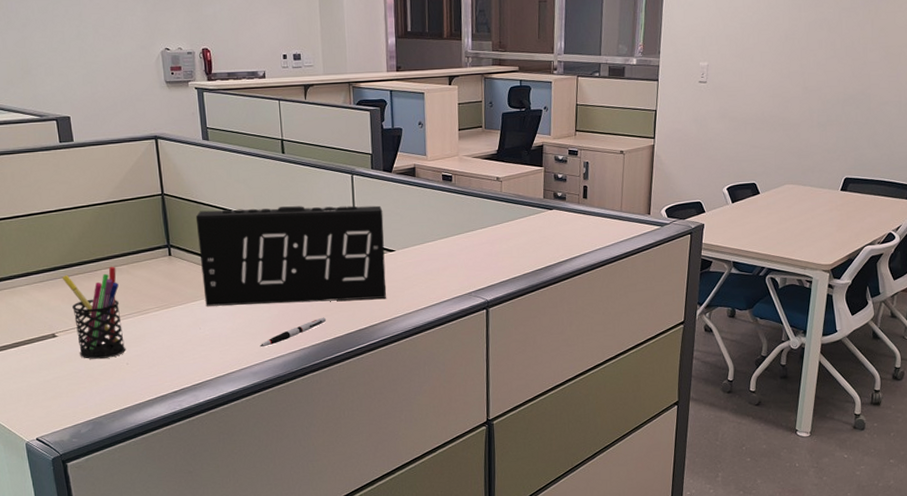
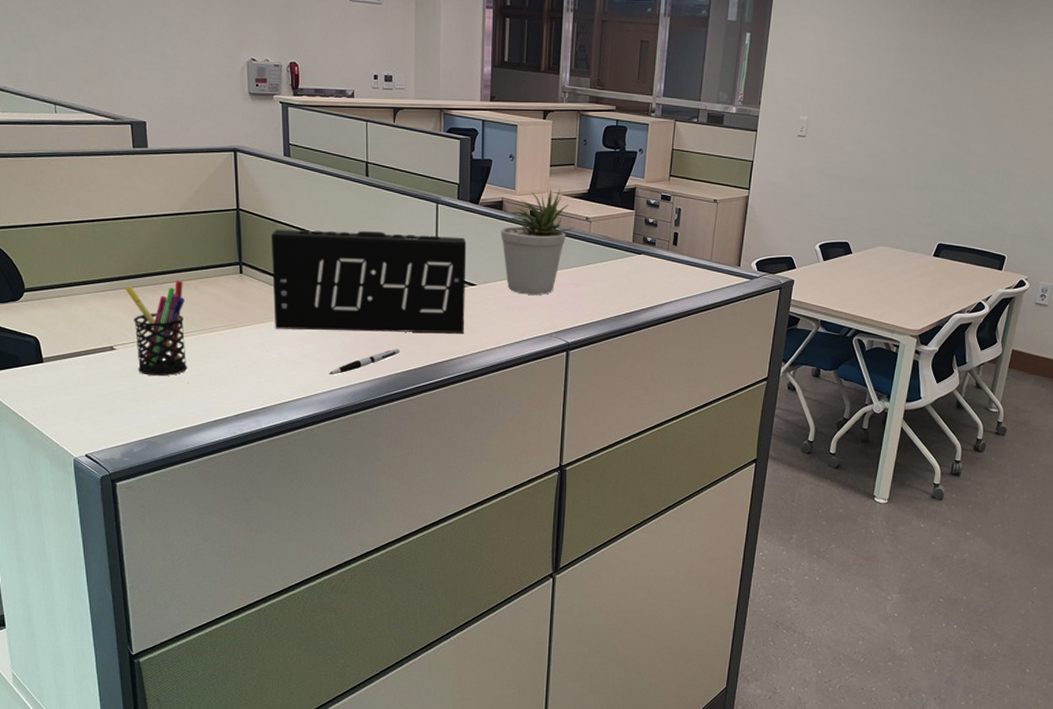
potted plant: none [415,151,487,257] -> present [501,189,575,295]

